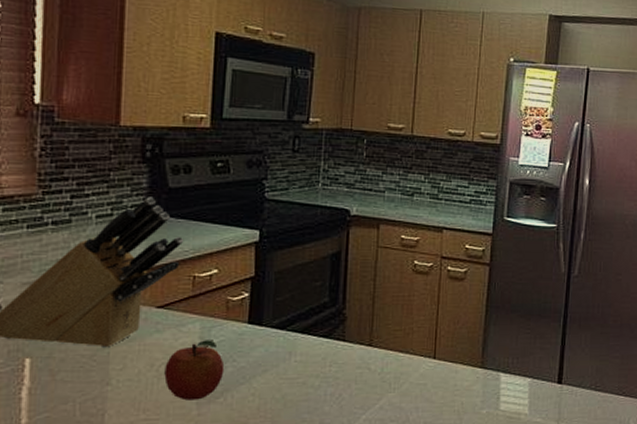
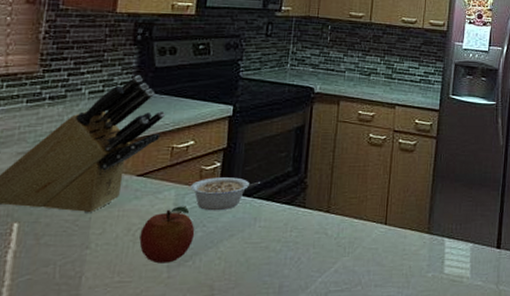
legume: none [217,309,294,345] -> present [191,177,260,211]

